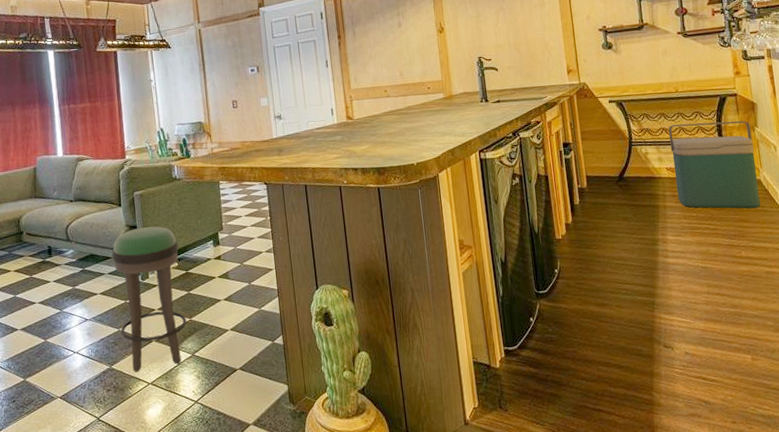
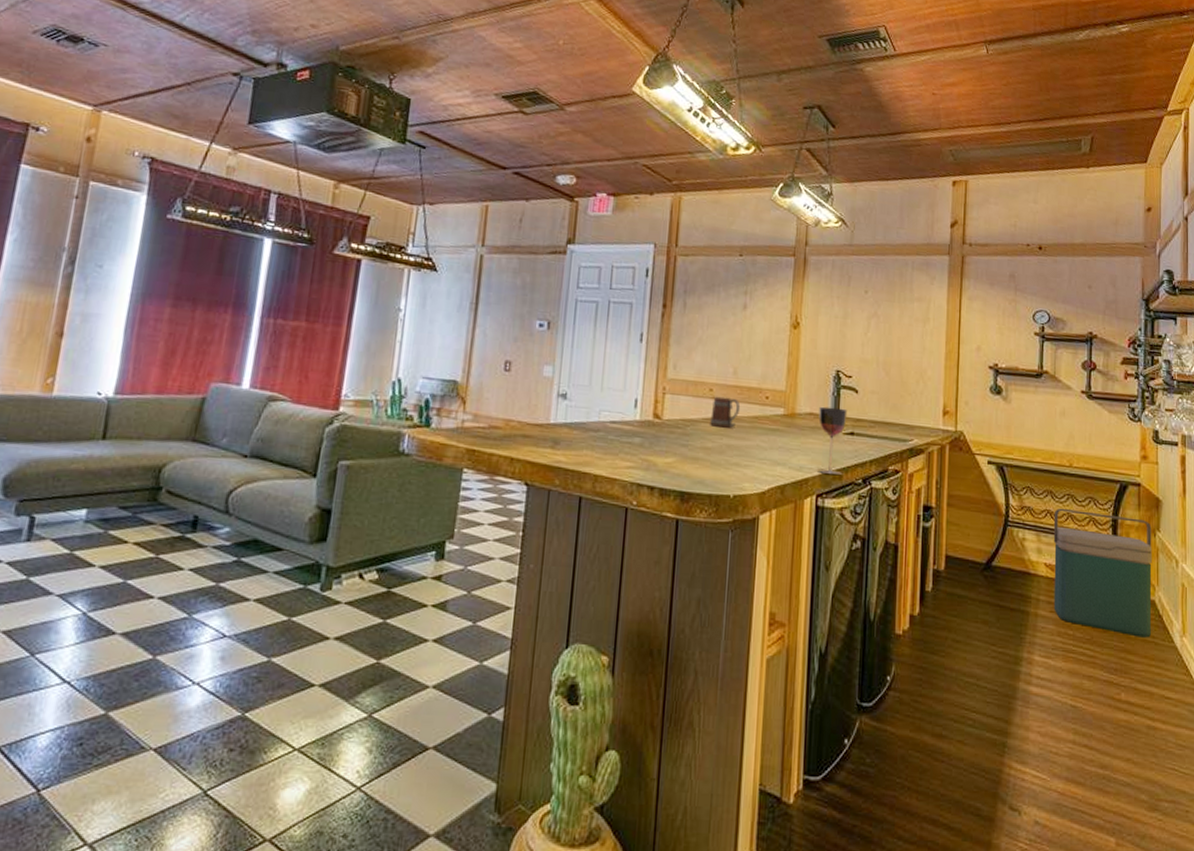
bar stool: present [111,226,187,372] -> none [271,513,386,729]
beer mug: none [388,93,410,118] -> present [710,396,741,429]
wineglass: none [470,84,497,135] -> present [817,406,848,475]

